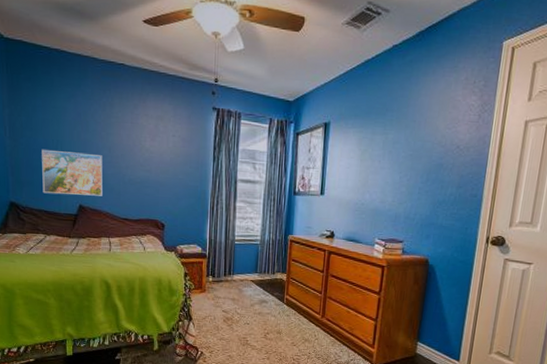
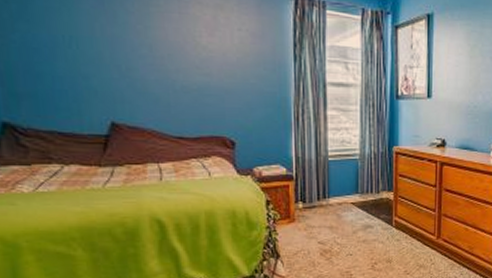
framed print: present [42,149,102,196] -> none [46,48,145,110]

